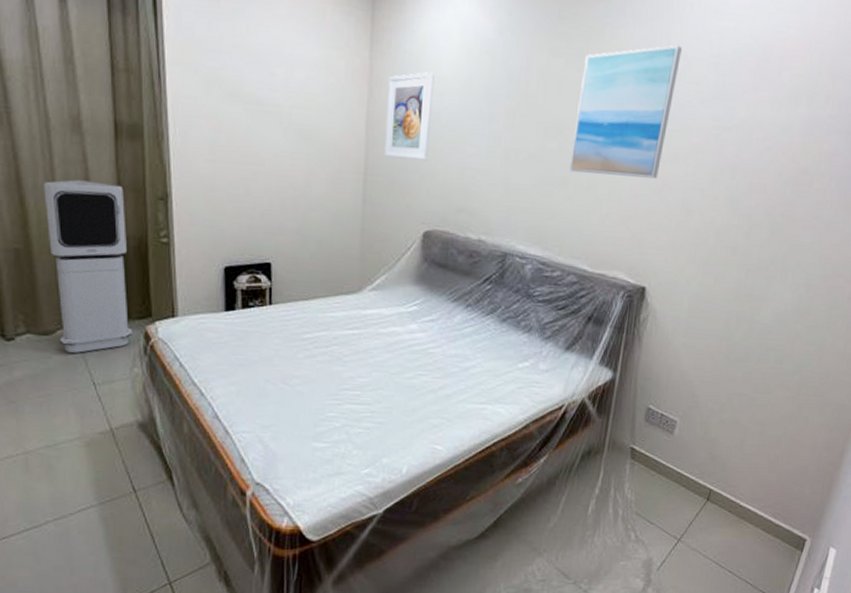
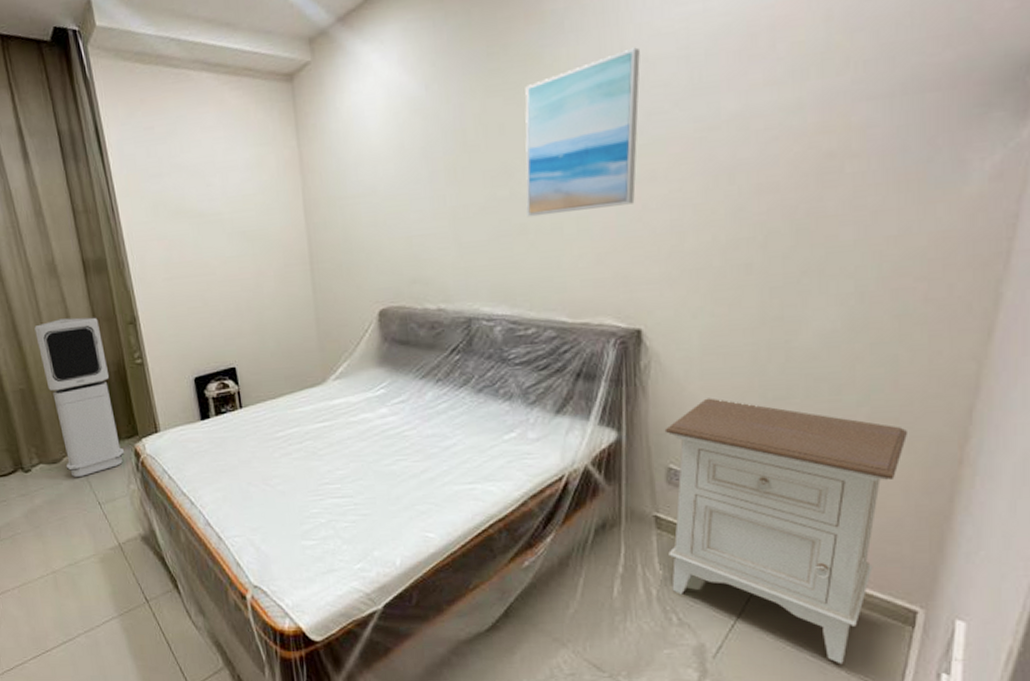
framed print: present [384,71,435,161] -> none [319,145,371,242]
nightstand: none [635,353,823,579] -> present [664,398,909,665]

